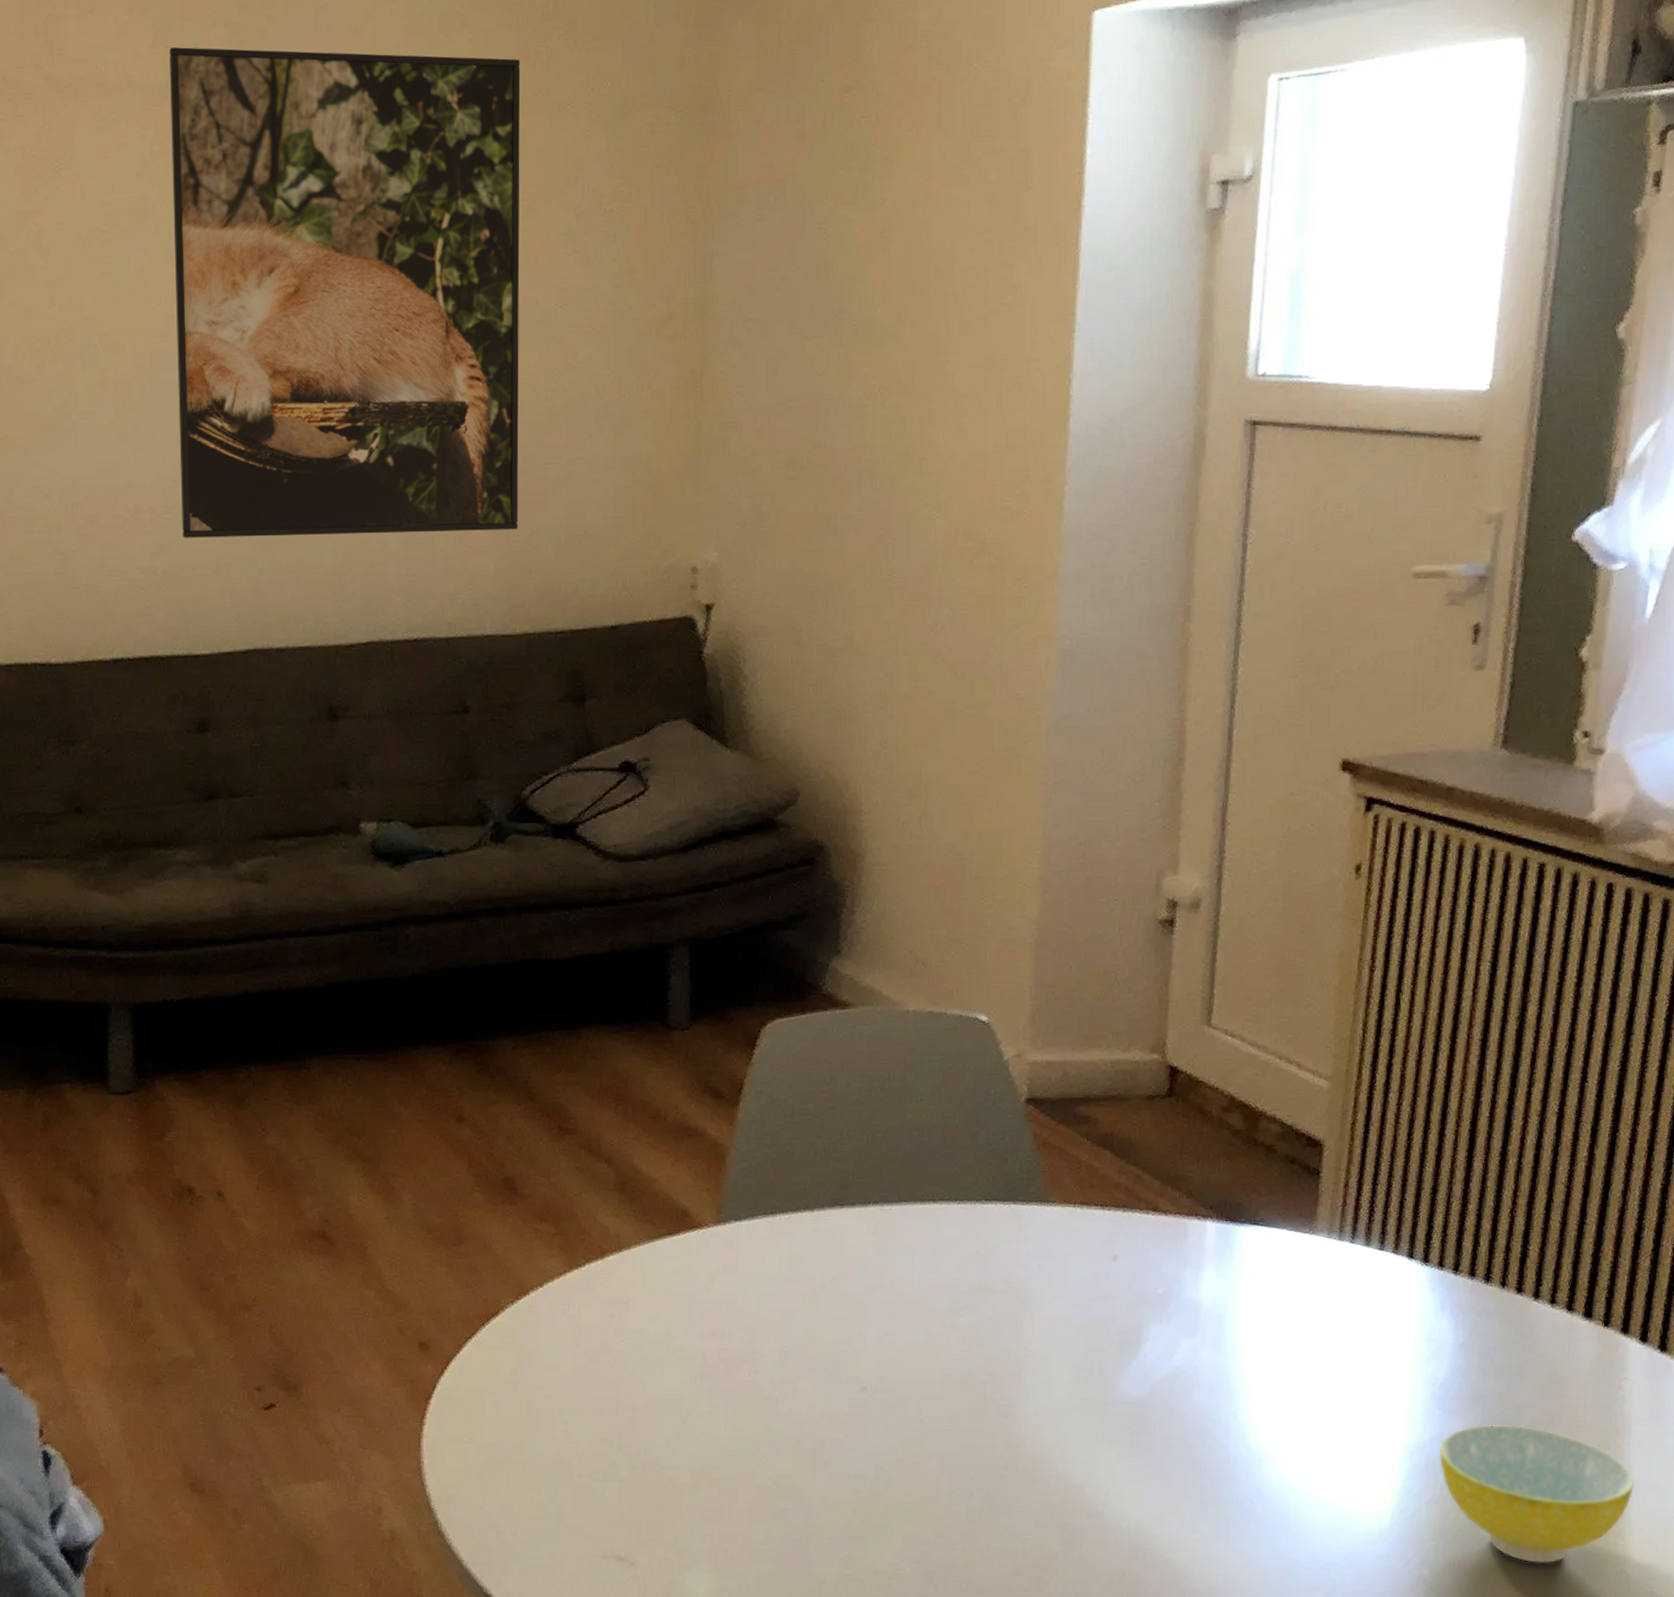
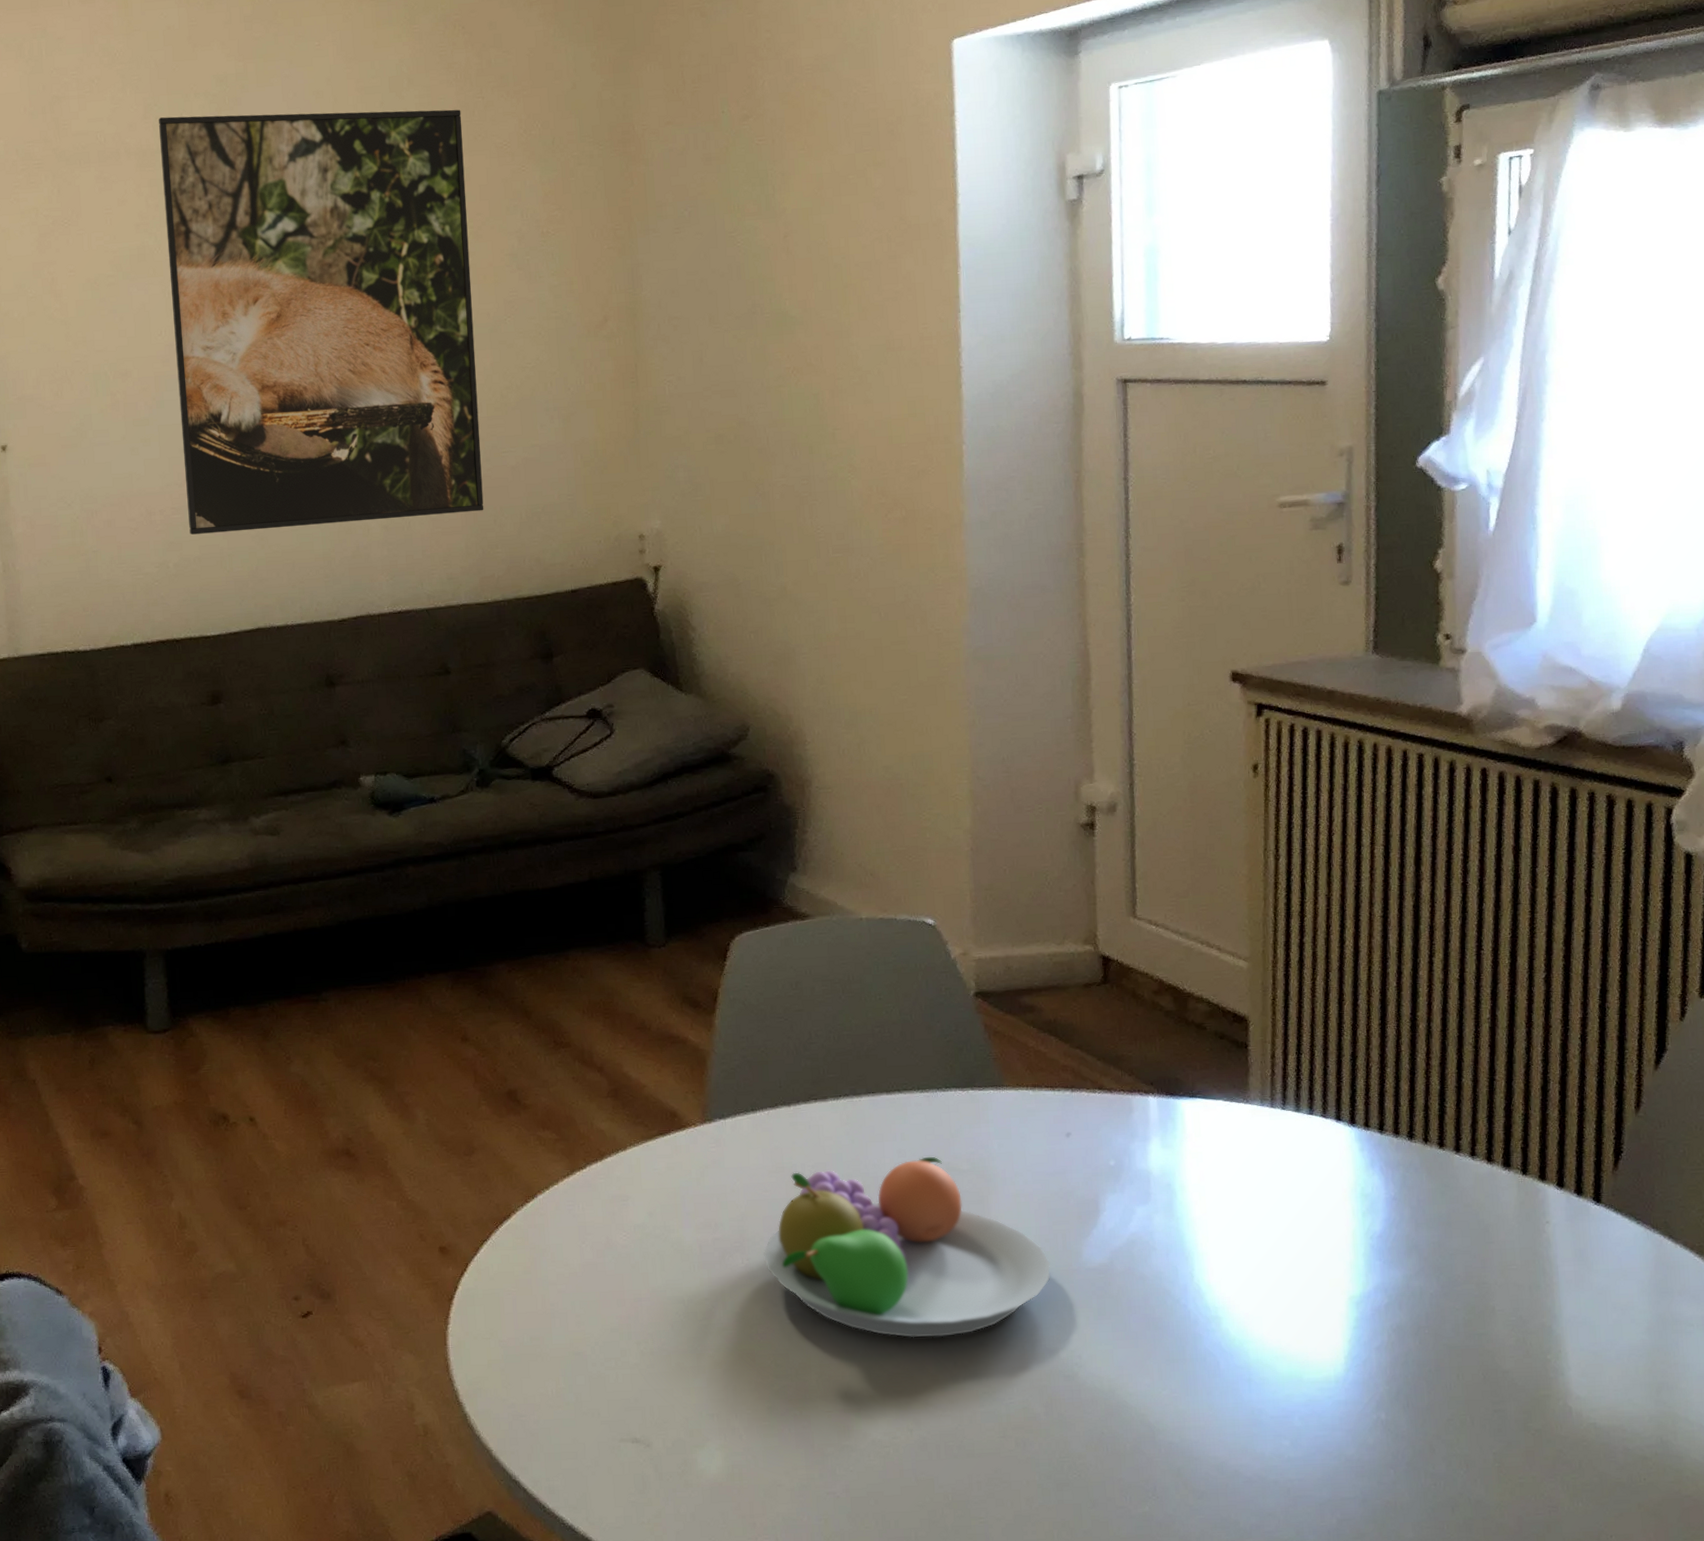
fruit bowl: none [772,1273,1084,1466] -> present [763,1156,1051,1338]
bowl: present [1439,1425,1634,1564] -> none [1382,1272,1567,1402]

